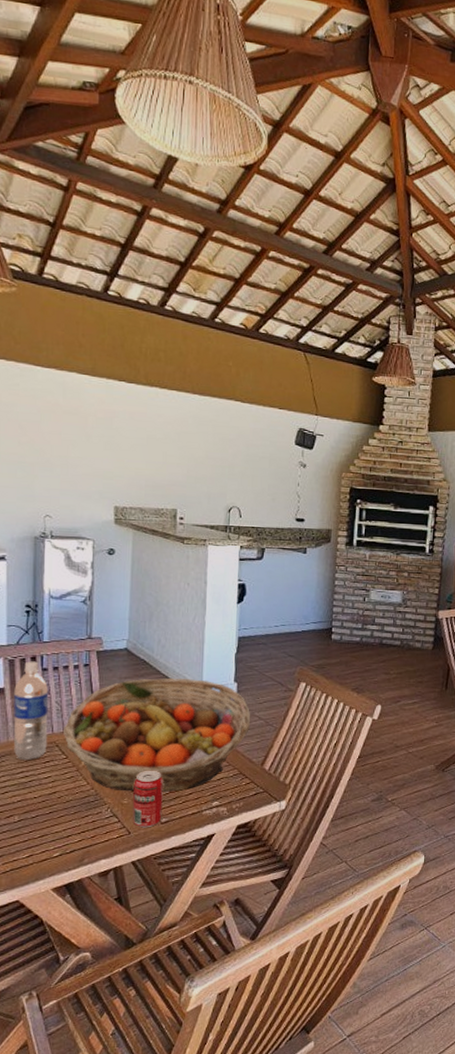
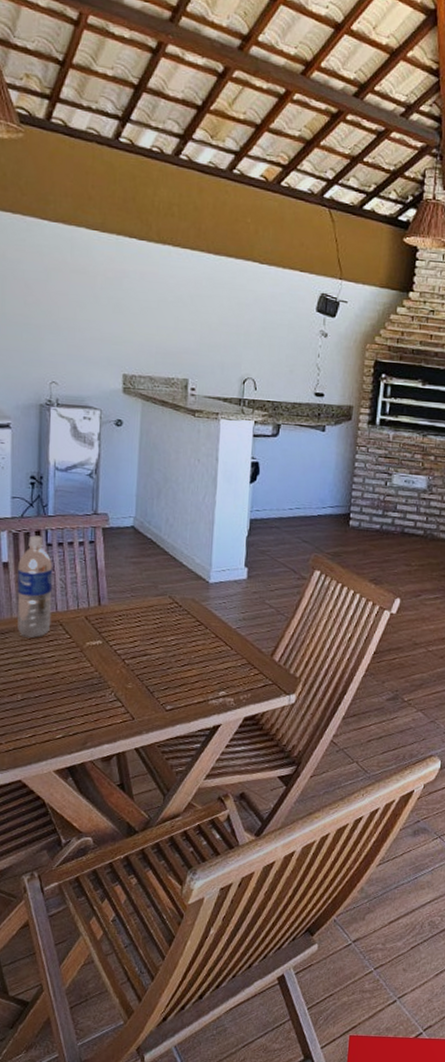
fruit basket: present [64,678,251,792] -> none [68,559,262,679]
beverage can: present [132,770,163,828] -> none [136,655,169,715]

